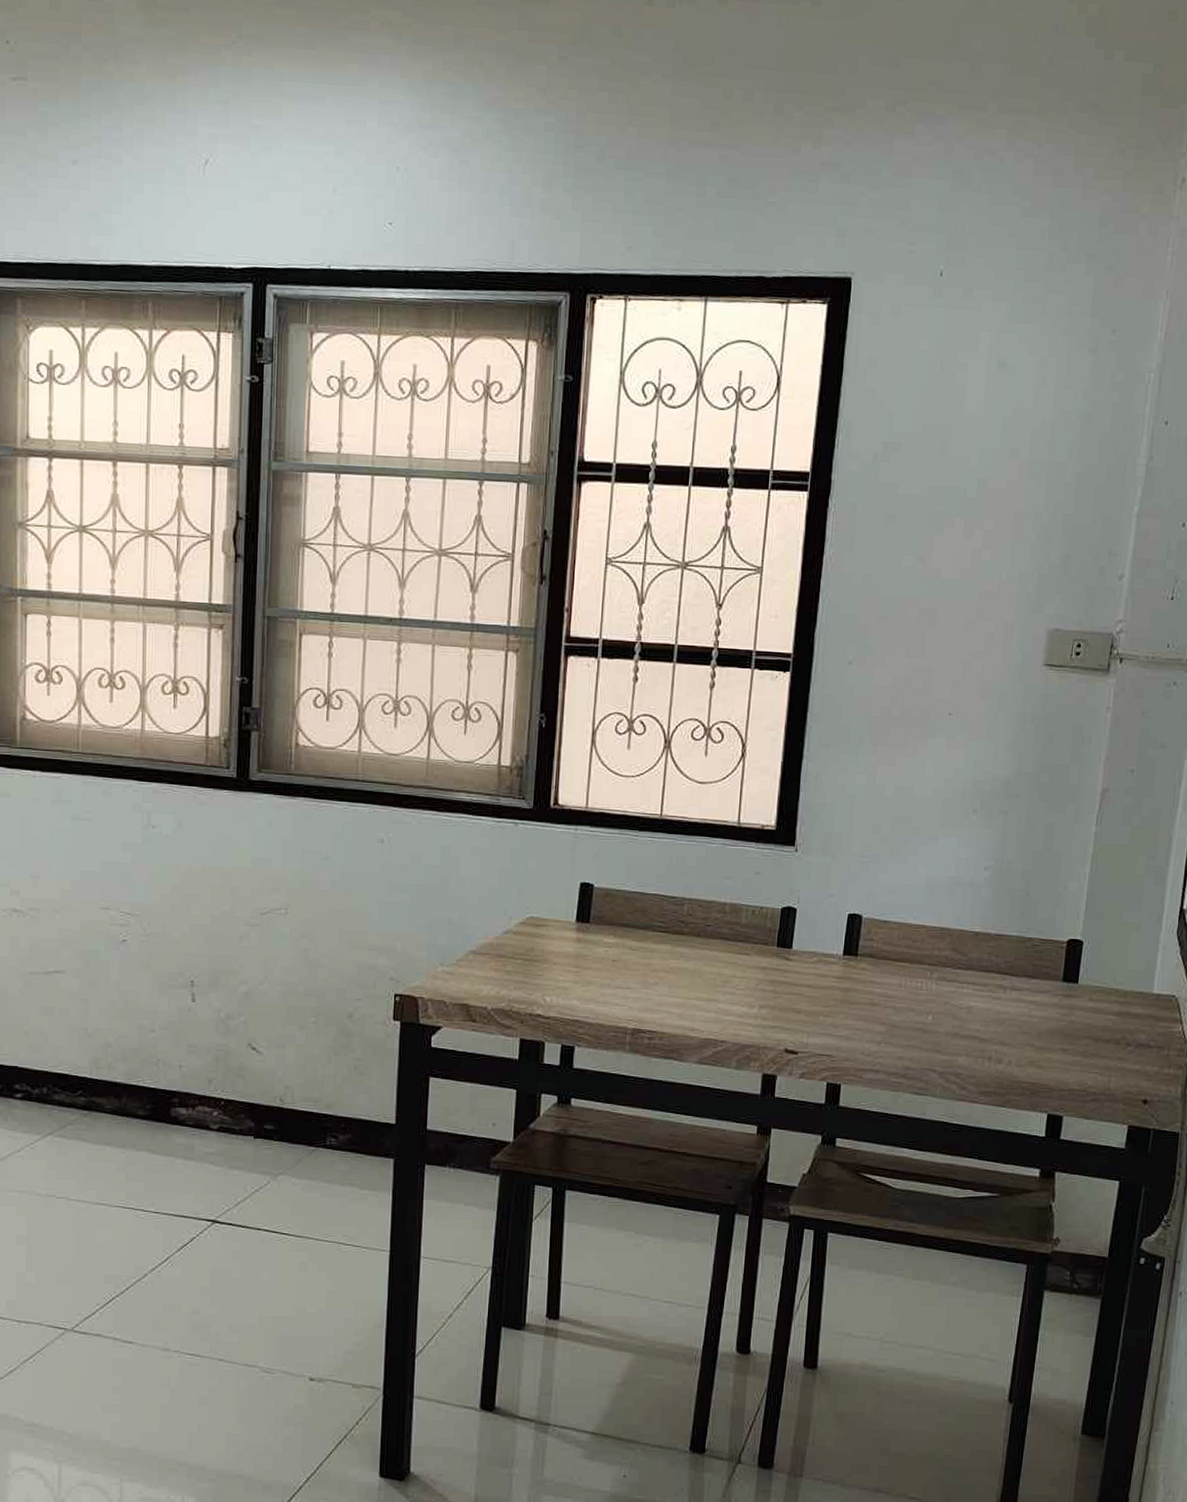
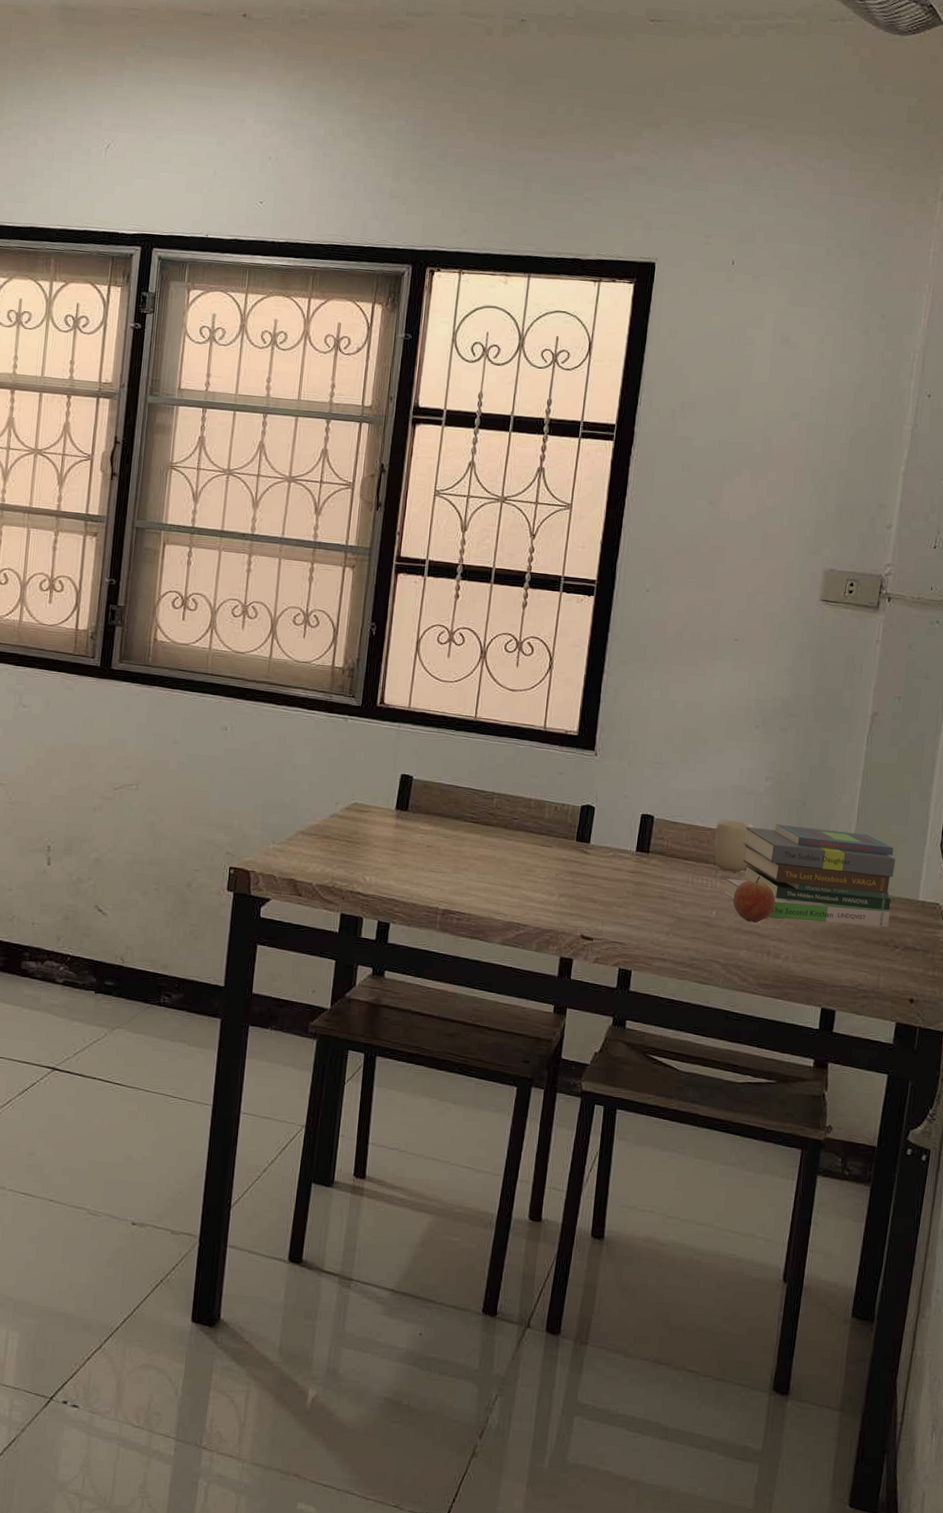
cup: none [928,915,974,973] -> present [713,819,755,873]
books: none [940,917,1128,1025] -> present [724,823,896,928]
fruit: none [950,975,997,1027] -> present [733,875,776,923]

